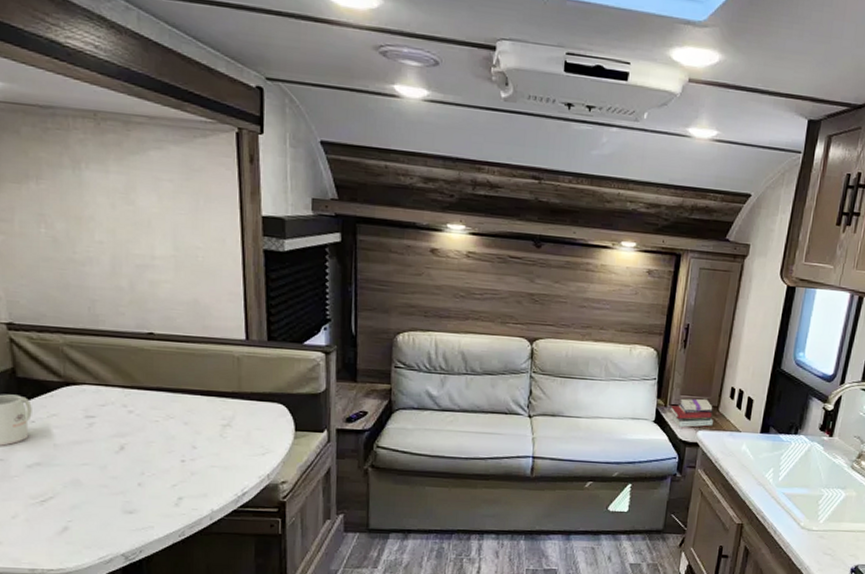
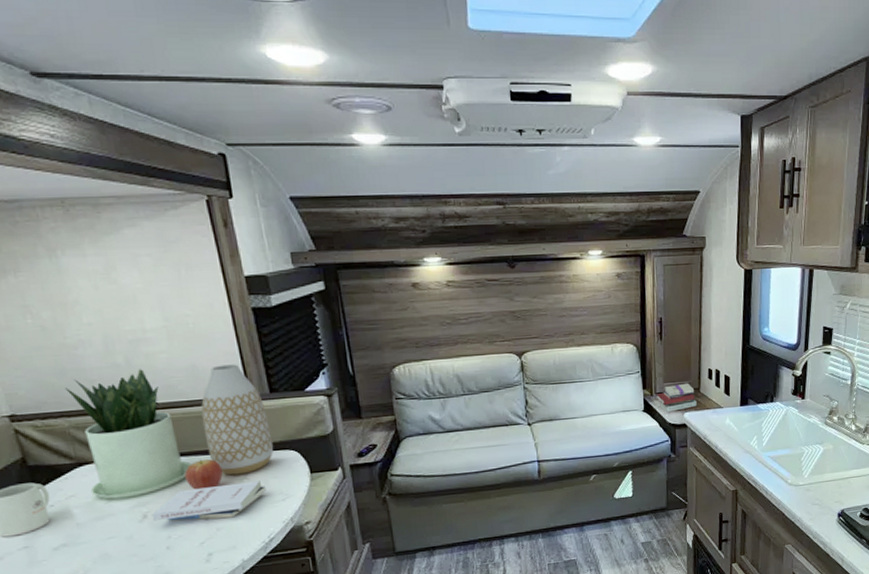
planter: none [66,295,177,426] -> present [65,369,191,500]
books: none [129,426,247,464] -> present [151,481,266,522]
fruit: none [169,398,208,430] -> present [184,459,224,490]
vase: none [195,304,263,421] -> present [201,364,274,475]

